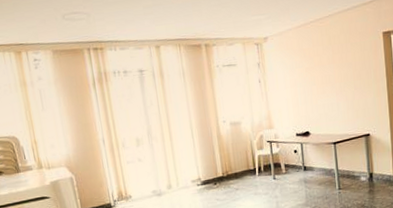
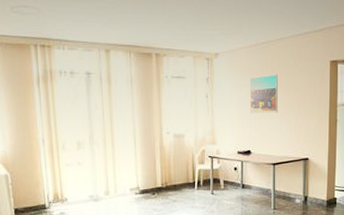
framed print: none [301,51,333,94] -> present [249,74,278,113]

